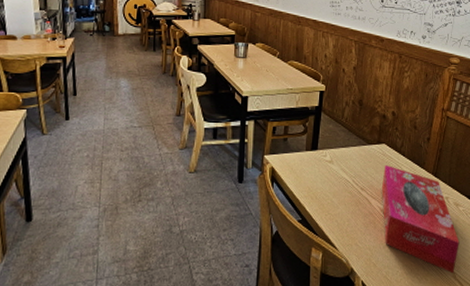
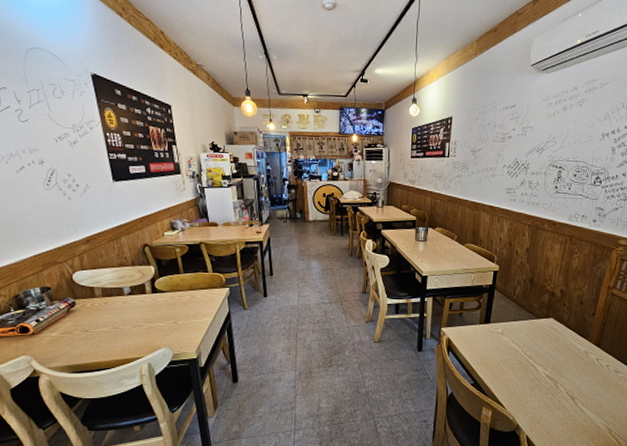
tissue box: present [382,165,460,274] -> none [547,337,617,430]

